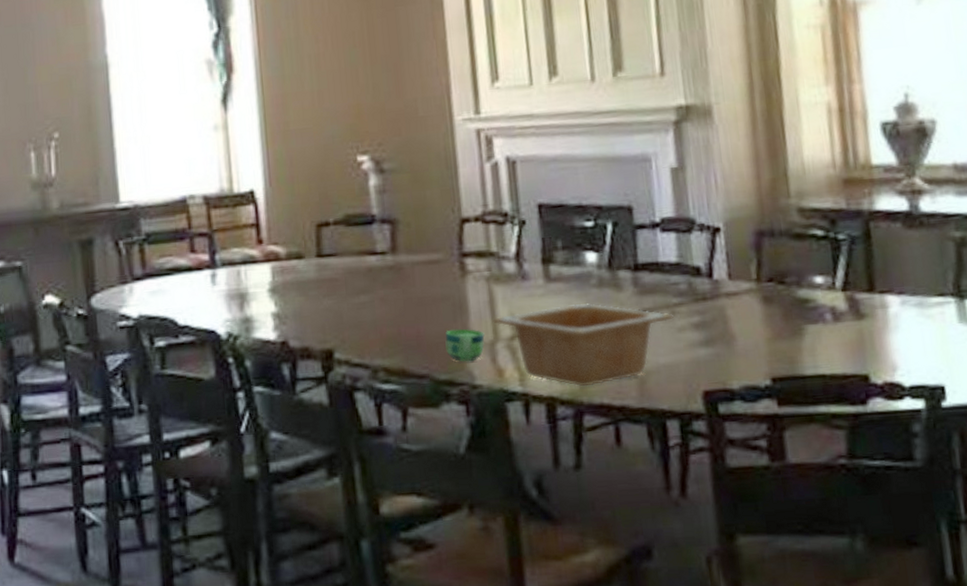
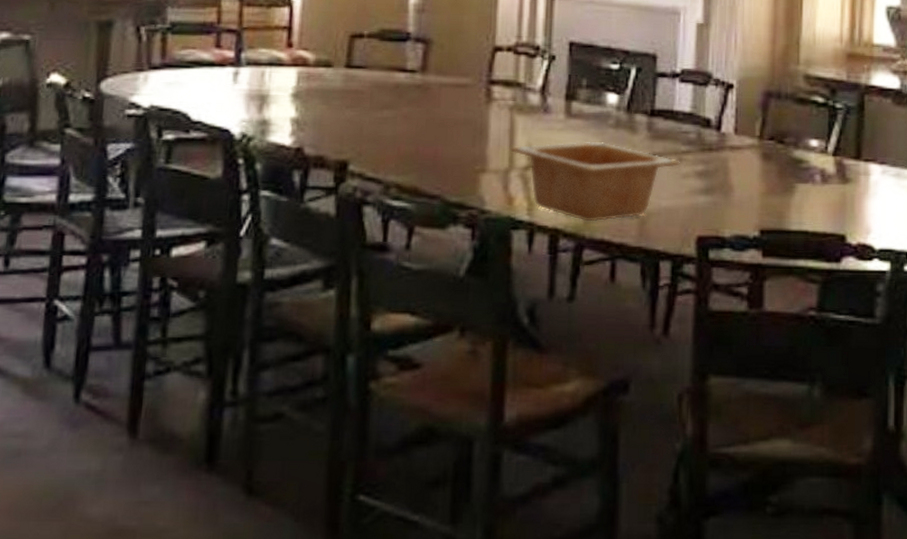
cup: present [445,328,485,362] -> none [461,153,500,187]

